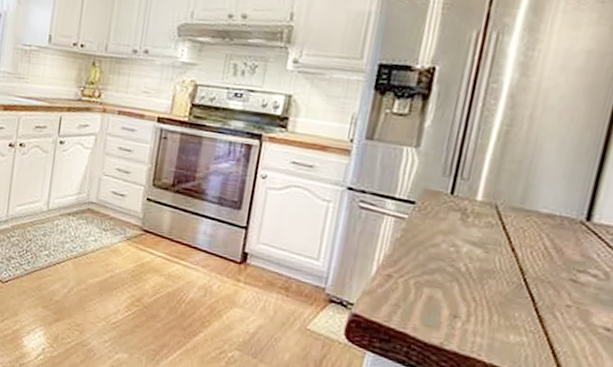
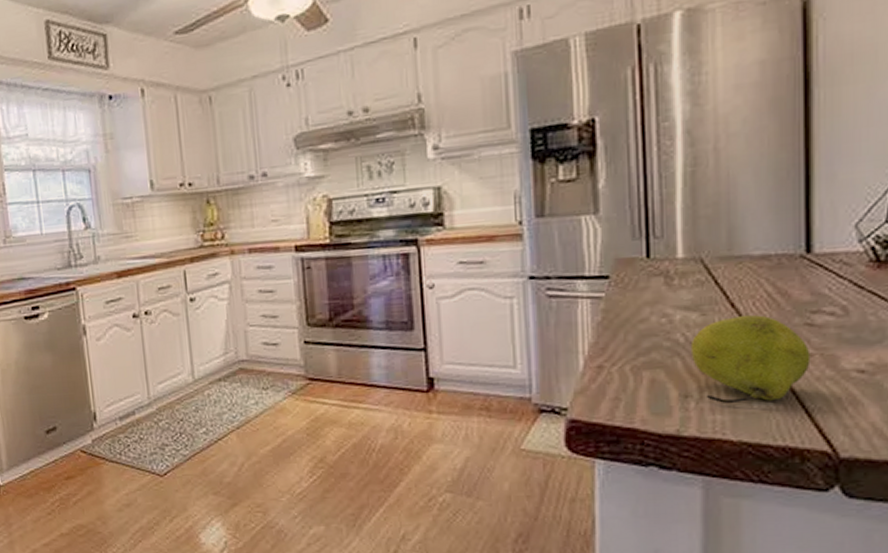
fruit: none [468,259,569,338] -> present [690,314,811,404]

